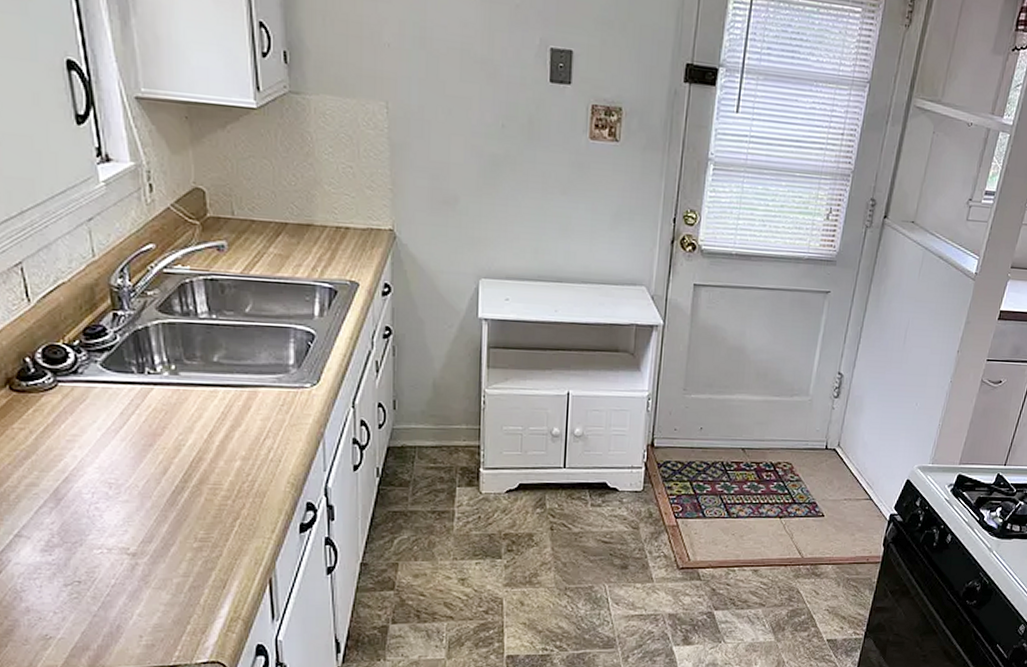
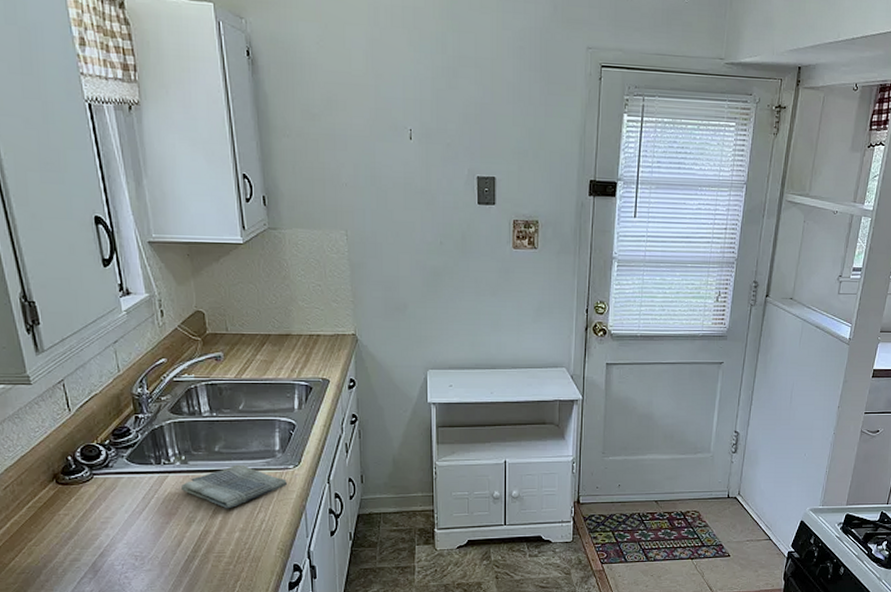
dish towel: none [170,379,303,432] -> present [181,464,288,509]

